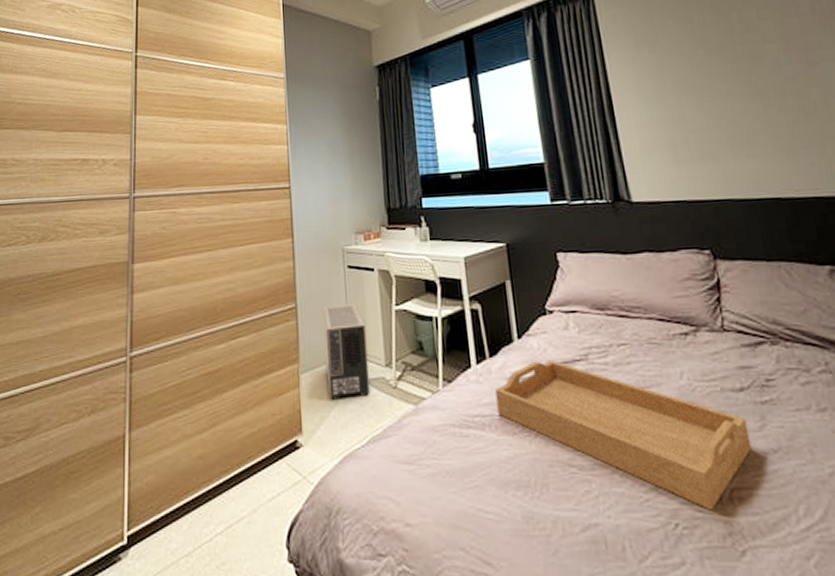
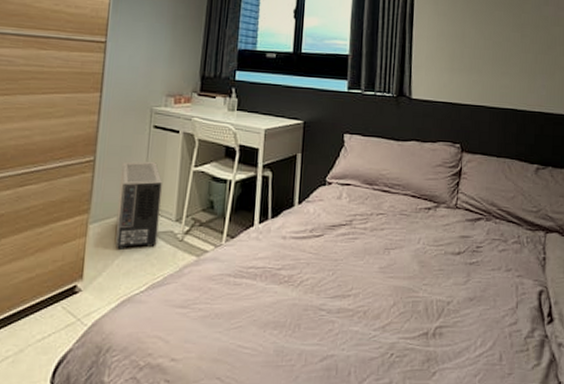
serving tray: present [495,361,752,511] -> none [270,224,457,344]

